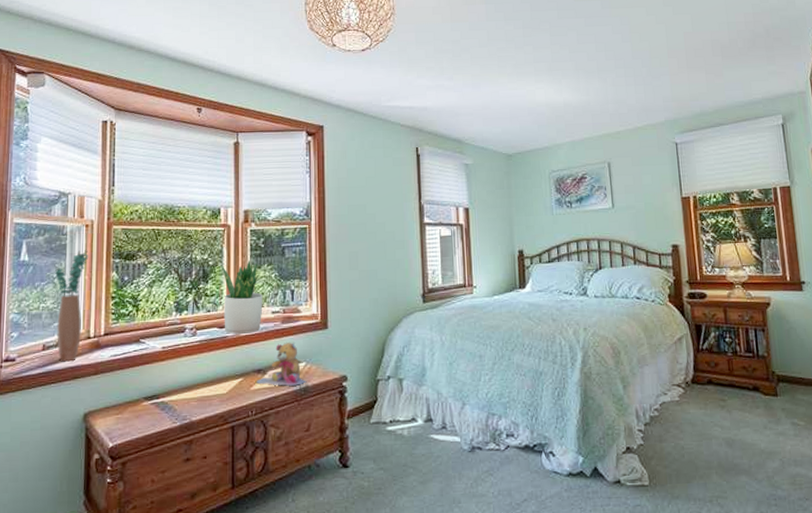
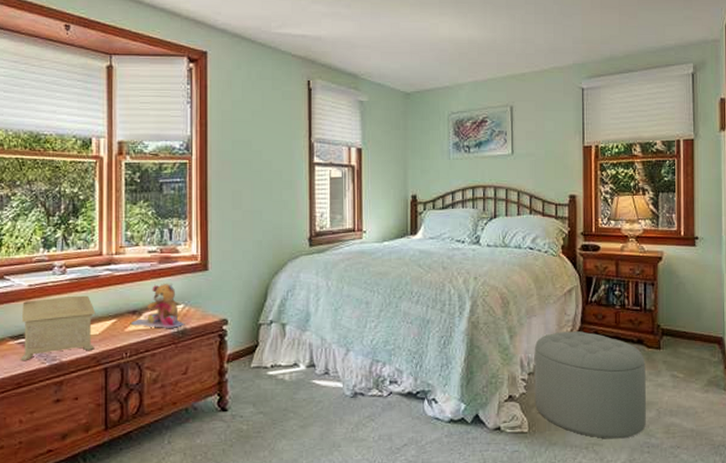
decorative box: none [153,356,224,422] -> present [20,295,96,362]
planter: present [221,260,263,335] -> none [93,196,139,274]
ottoman: none [648,379,771,492] -> present [534,331,646,439]

